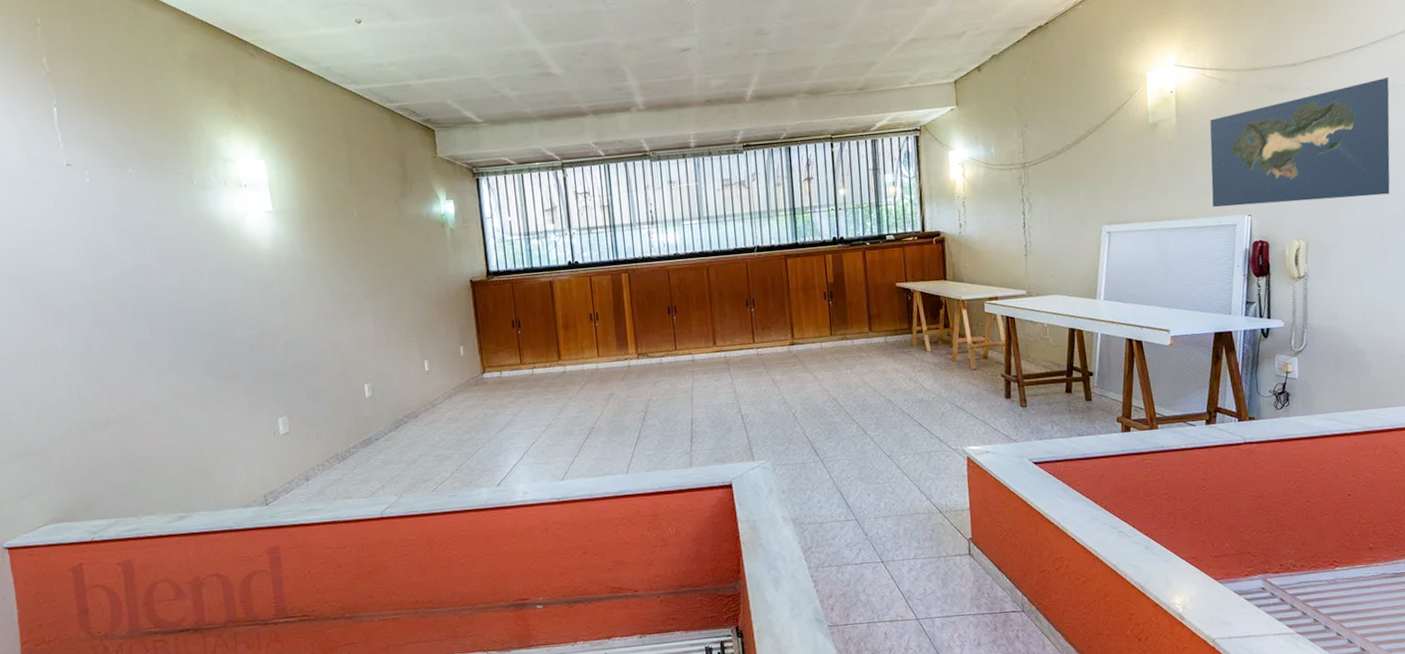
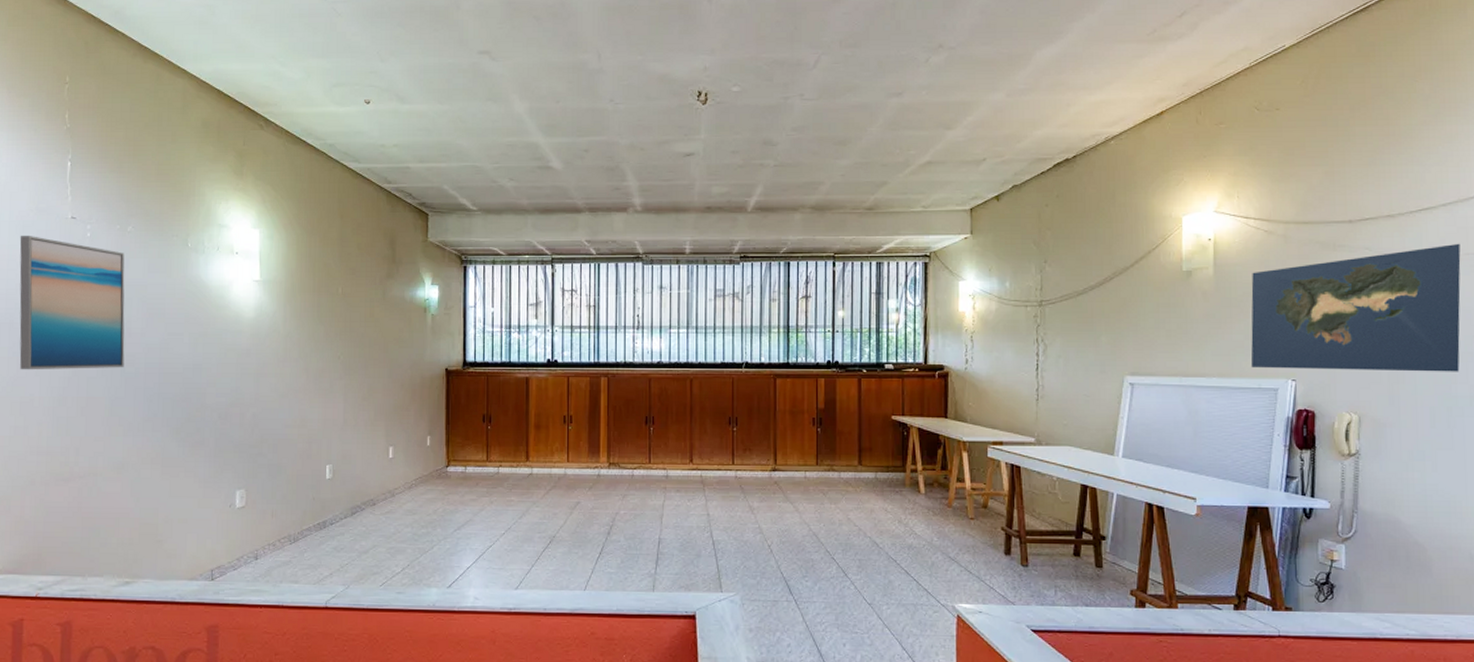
wall art: none [15,186,146,323] -> present [19,235,125,370]

